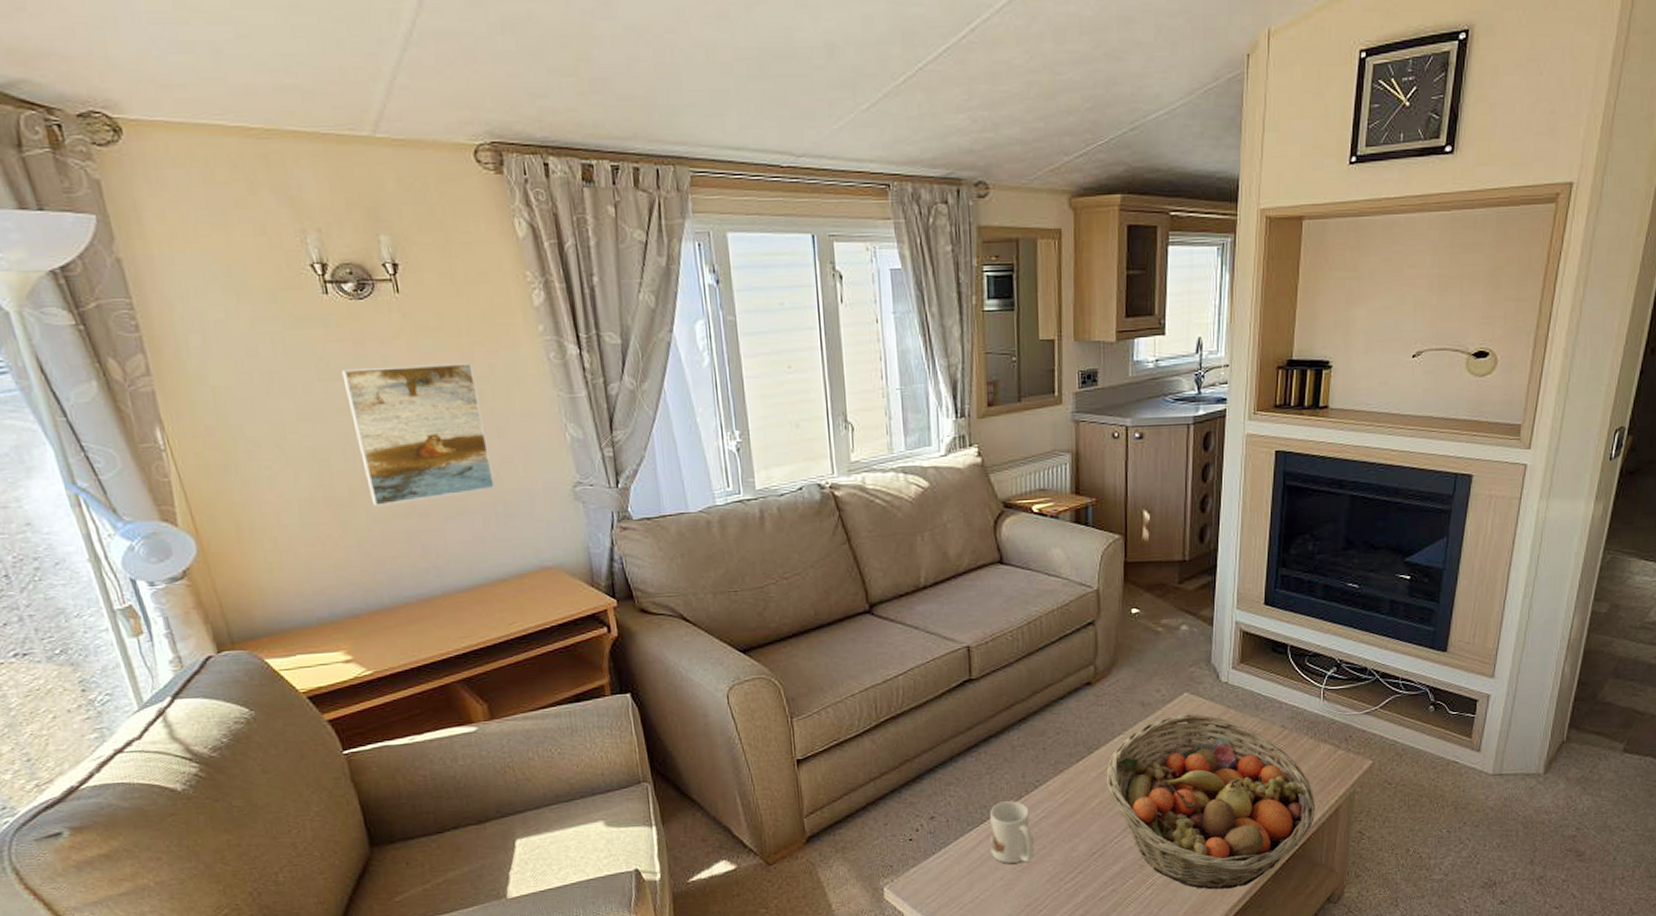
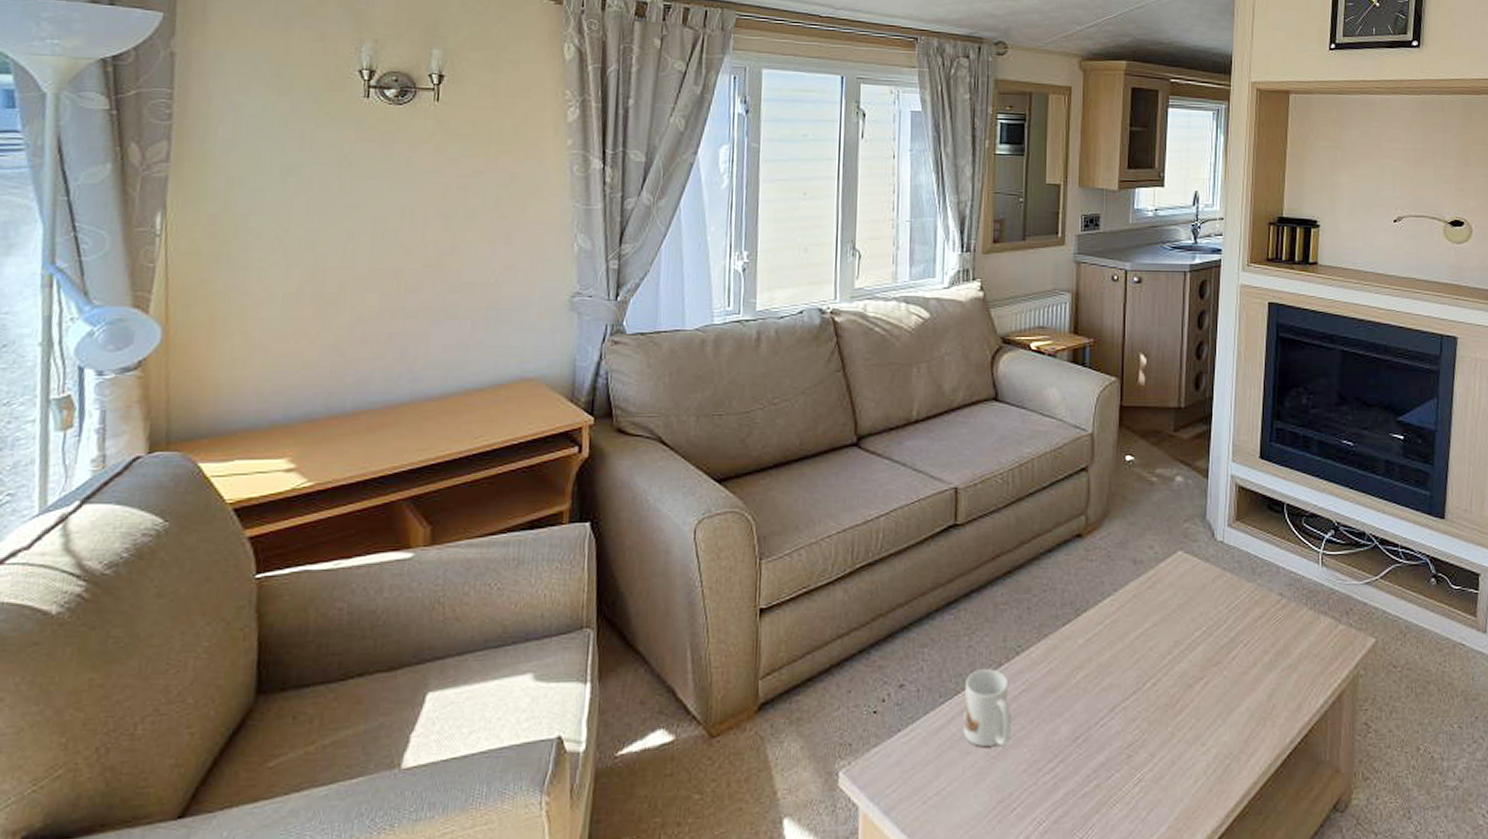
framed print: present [341,362,496,507] -> none [359,168,495,306]
fruit basket: present [1106,713,1315,890] -> none [1093,575,1317,790]

